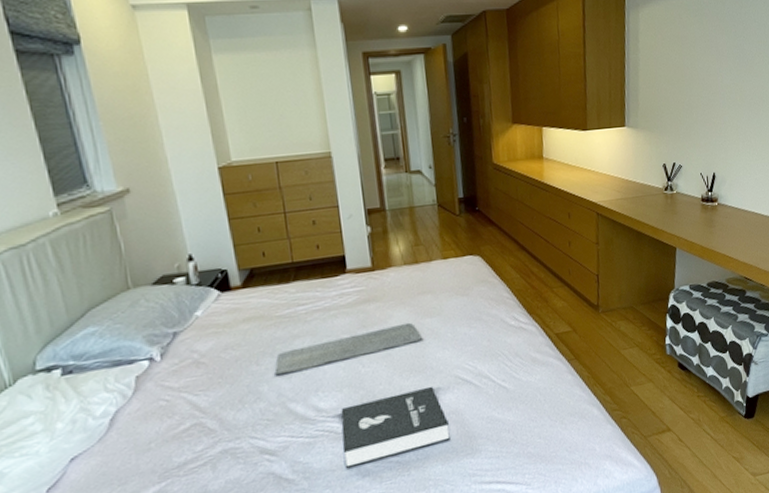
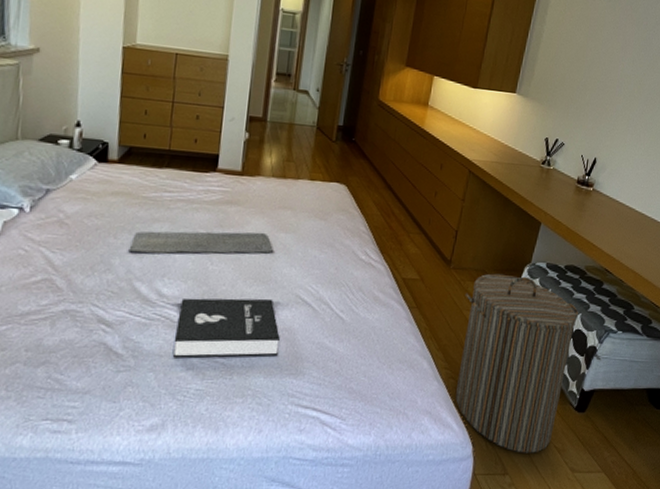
laundry hamper: none [619,303,730,472] -> present [455,273,579,453]

